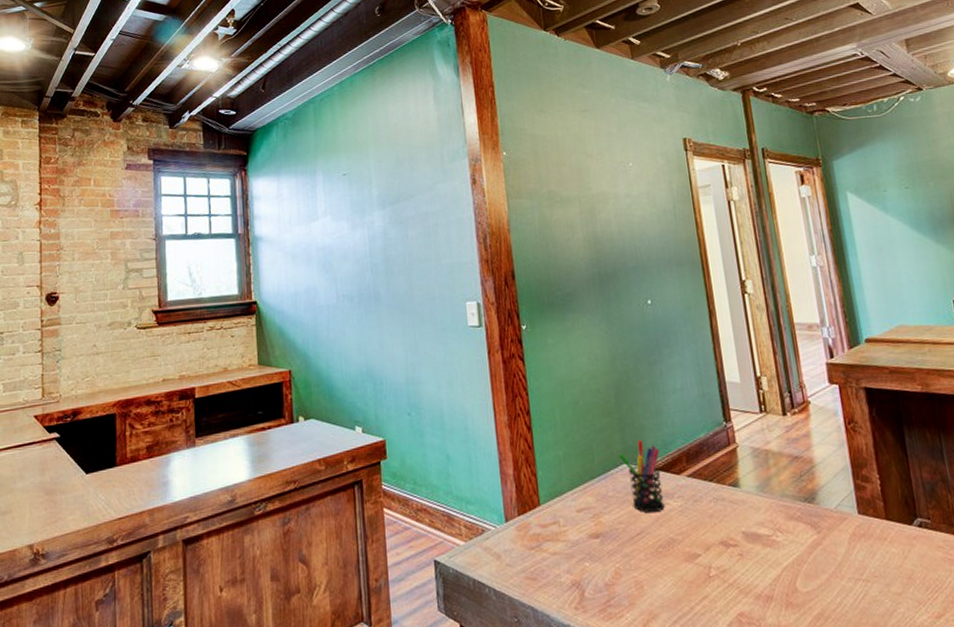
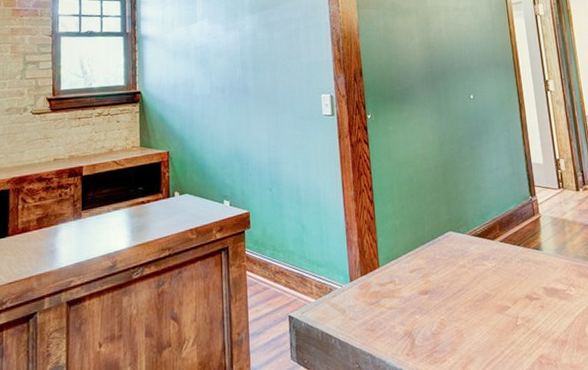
pen holder: present [618,440,665,513] -> none [445,211,482,273]

